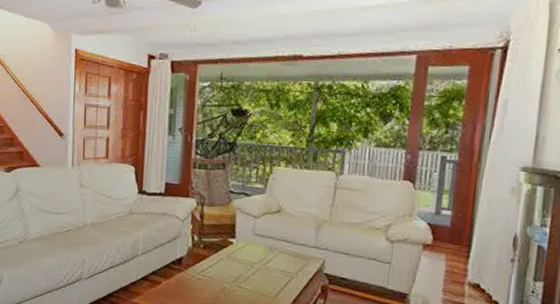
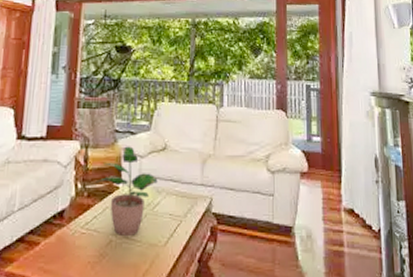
potted plant: none [211,206,271,286] -> present [95,146,158,237]

